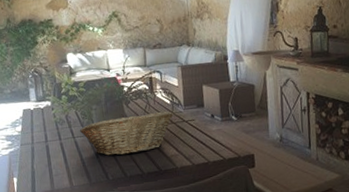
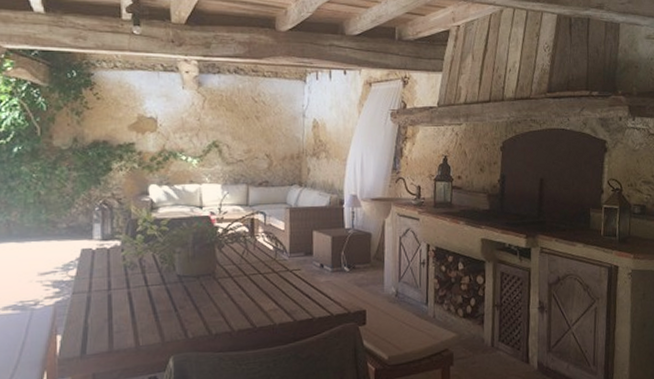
fruit basket: present [79,111,173,156] -> none [155,258,276,309]

